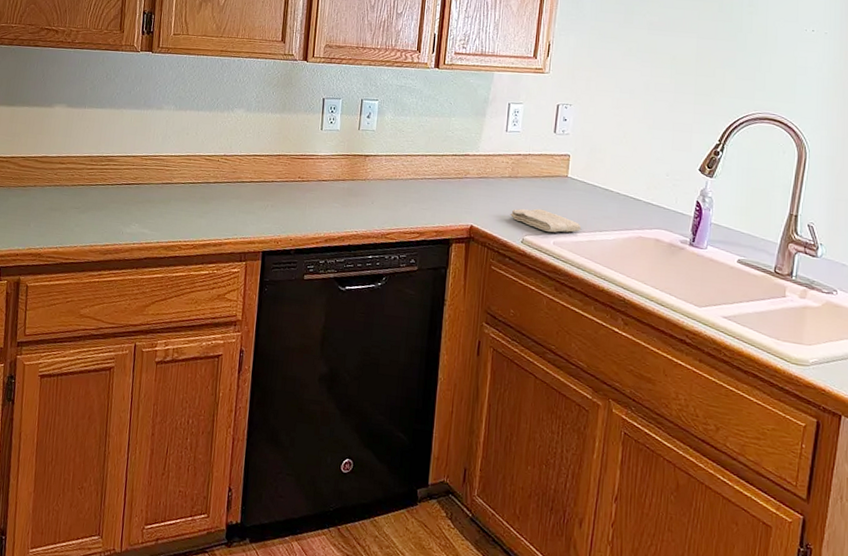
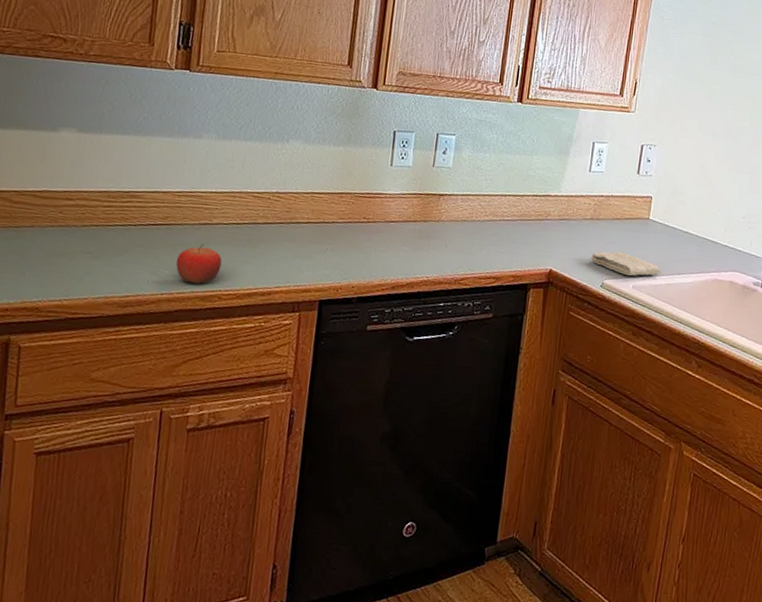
fruit: none [144,200,181,235] -> present [175,244,222,284]

